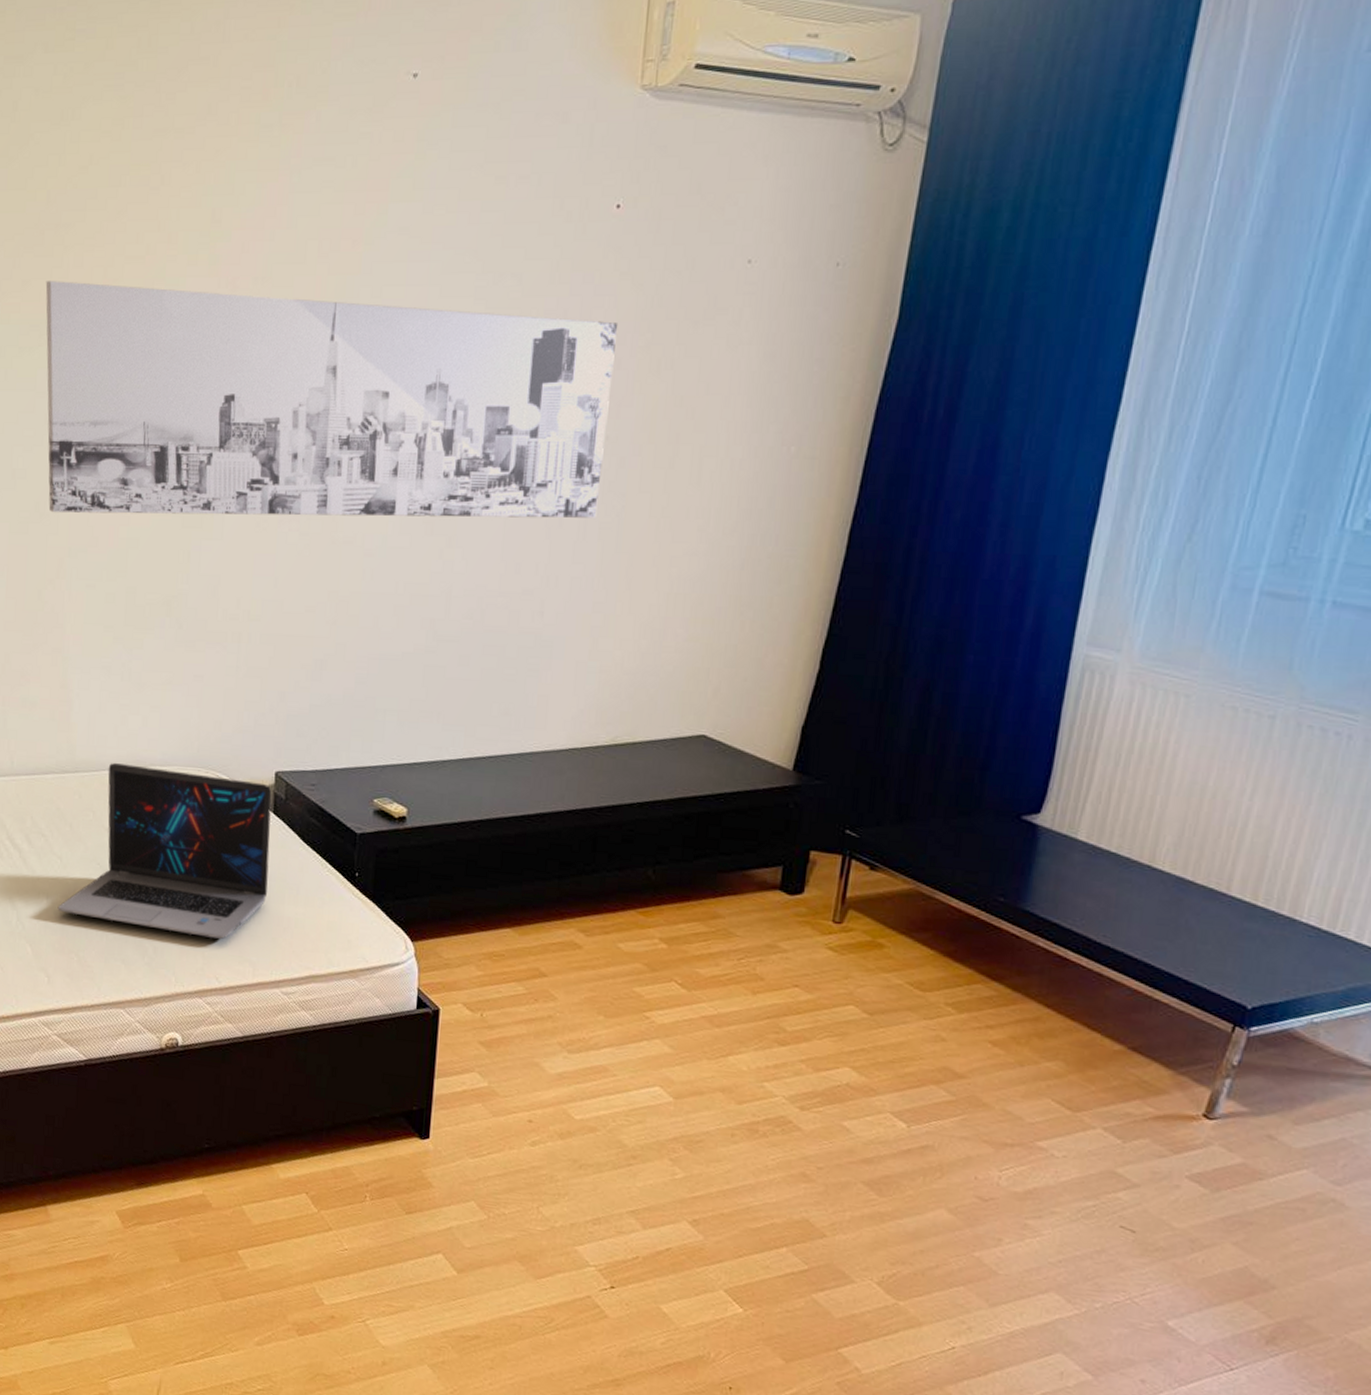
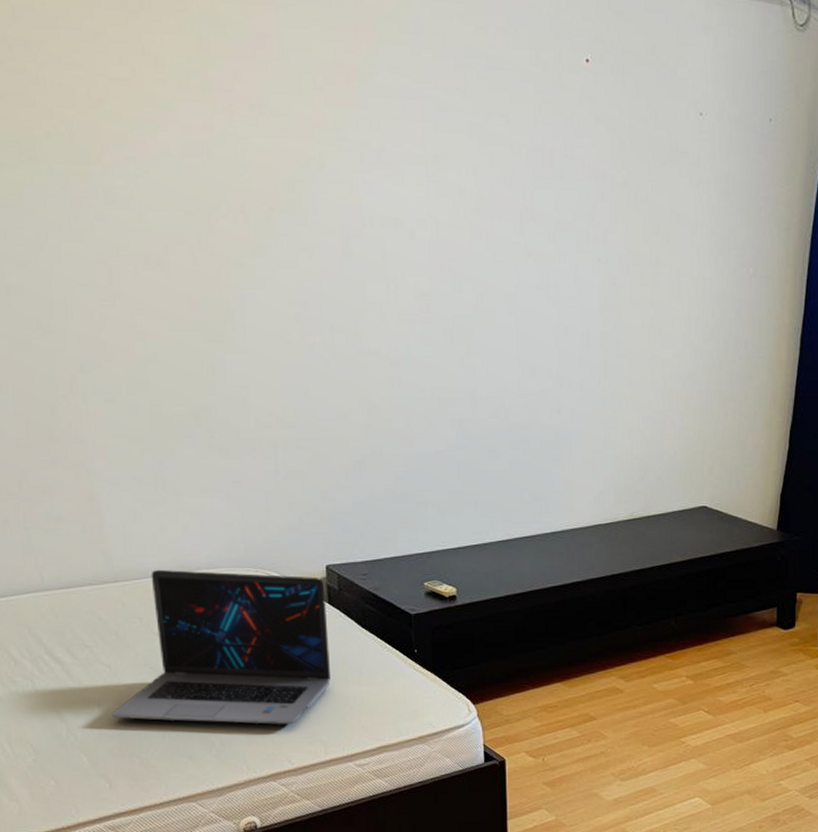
wall art: present [45,281,618,518] -> none [21,97,598,330]

